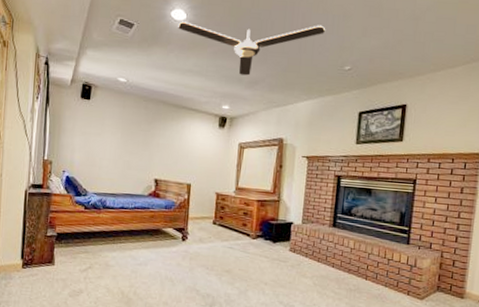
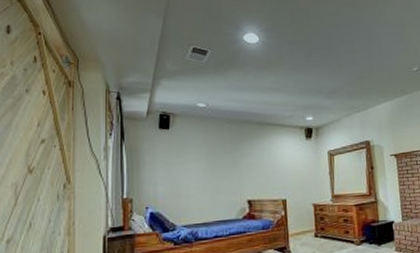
ceiling fan: present [178,21,326,76] -> none [252,34,390,87]

